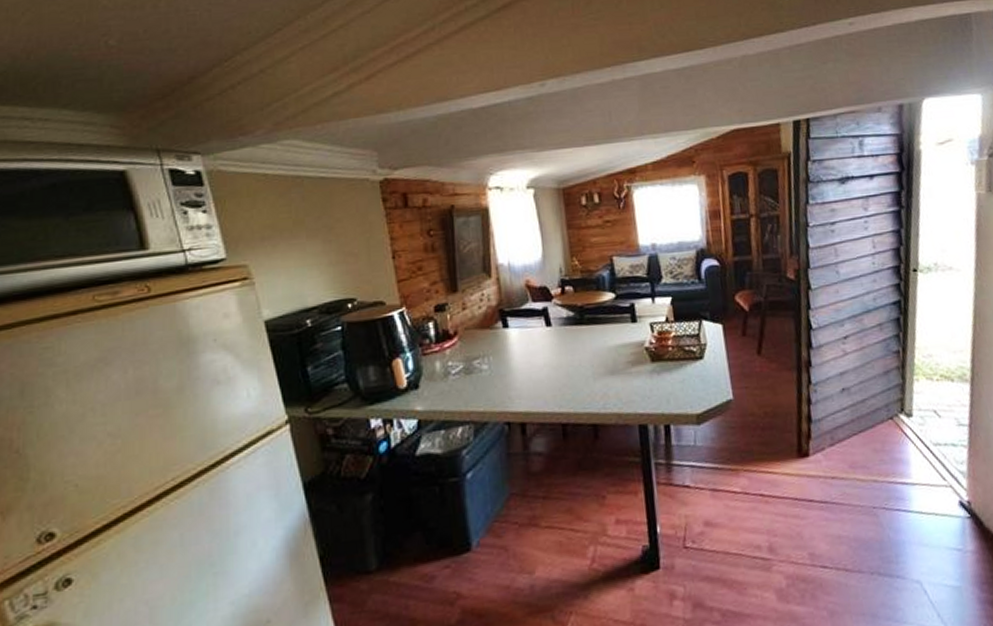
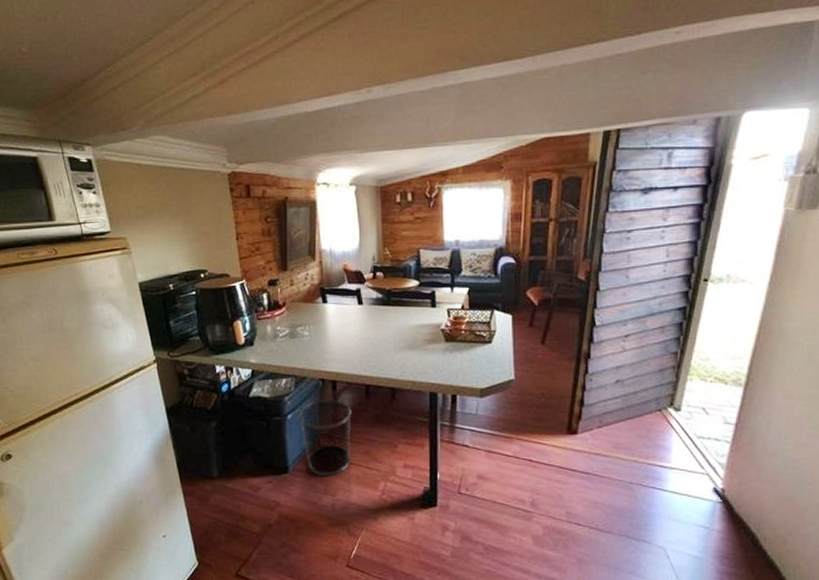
waste bin: none [481,446,551,549] -> present [299,399,352,475]

